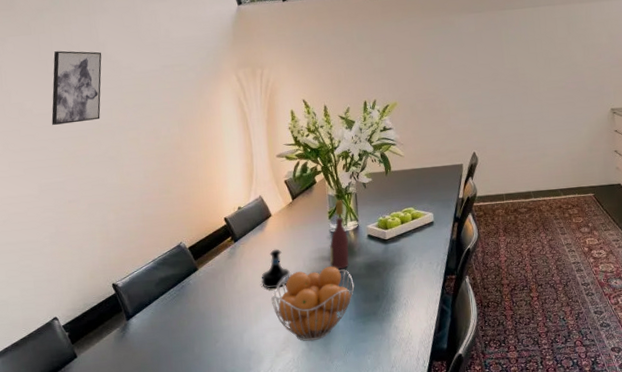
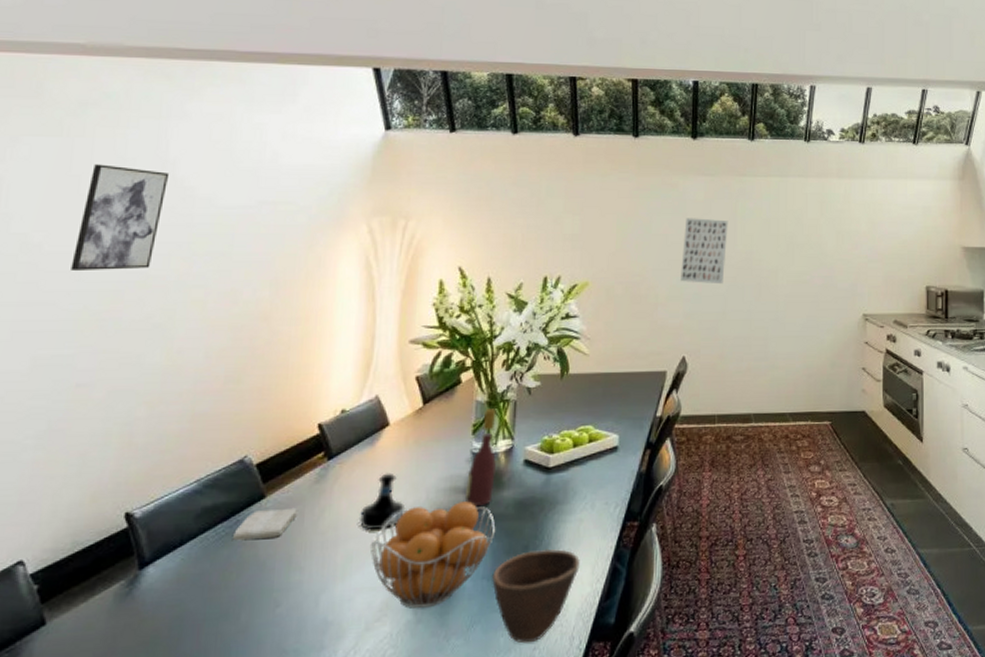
washcloth: none [181,275,221,300] -> present [233,507,299,541]
bowl: none [355,297,417,363] -> present [491,548,580,644]
wall art: none [463,45,498,96] -> present [680,218,728,285]

